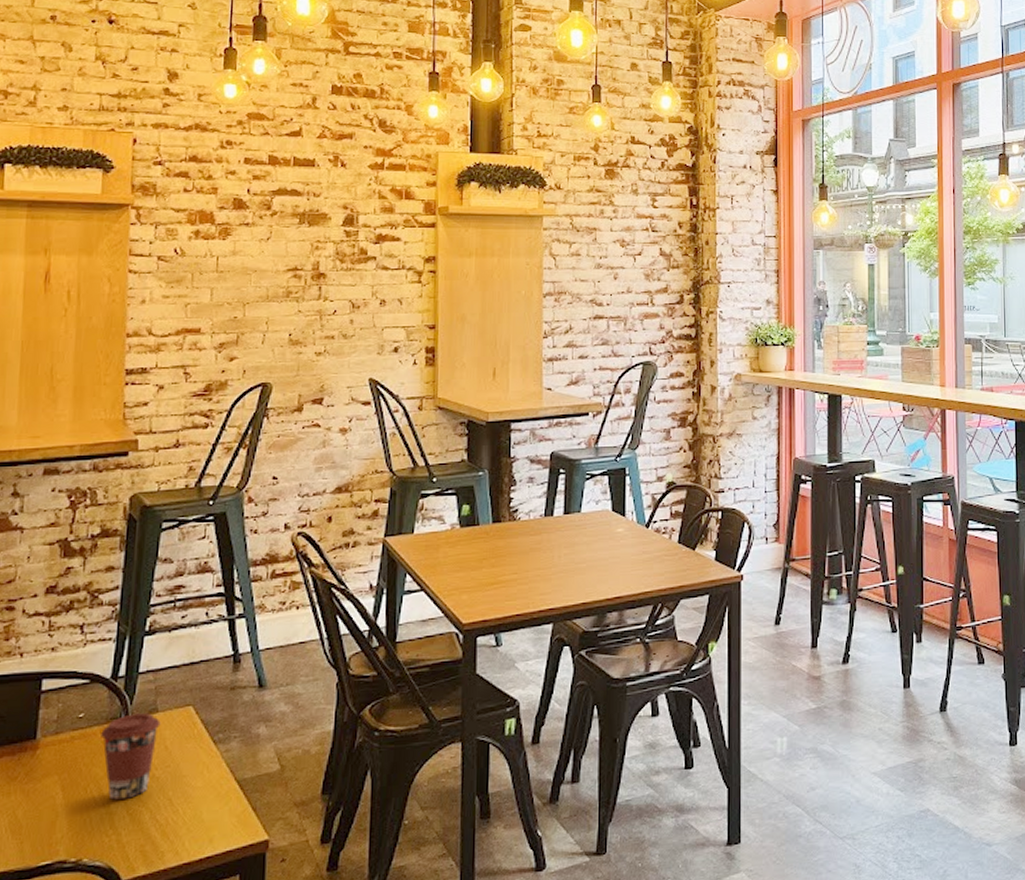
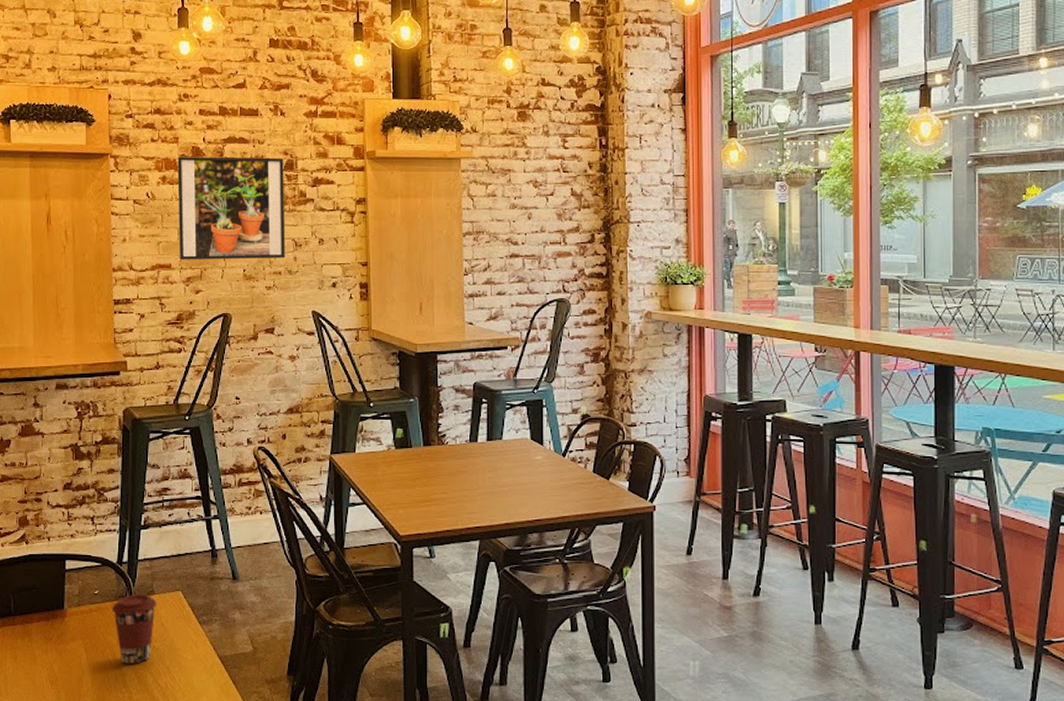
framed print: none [211,208,343,324] -> present [177,156,285,260]

